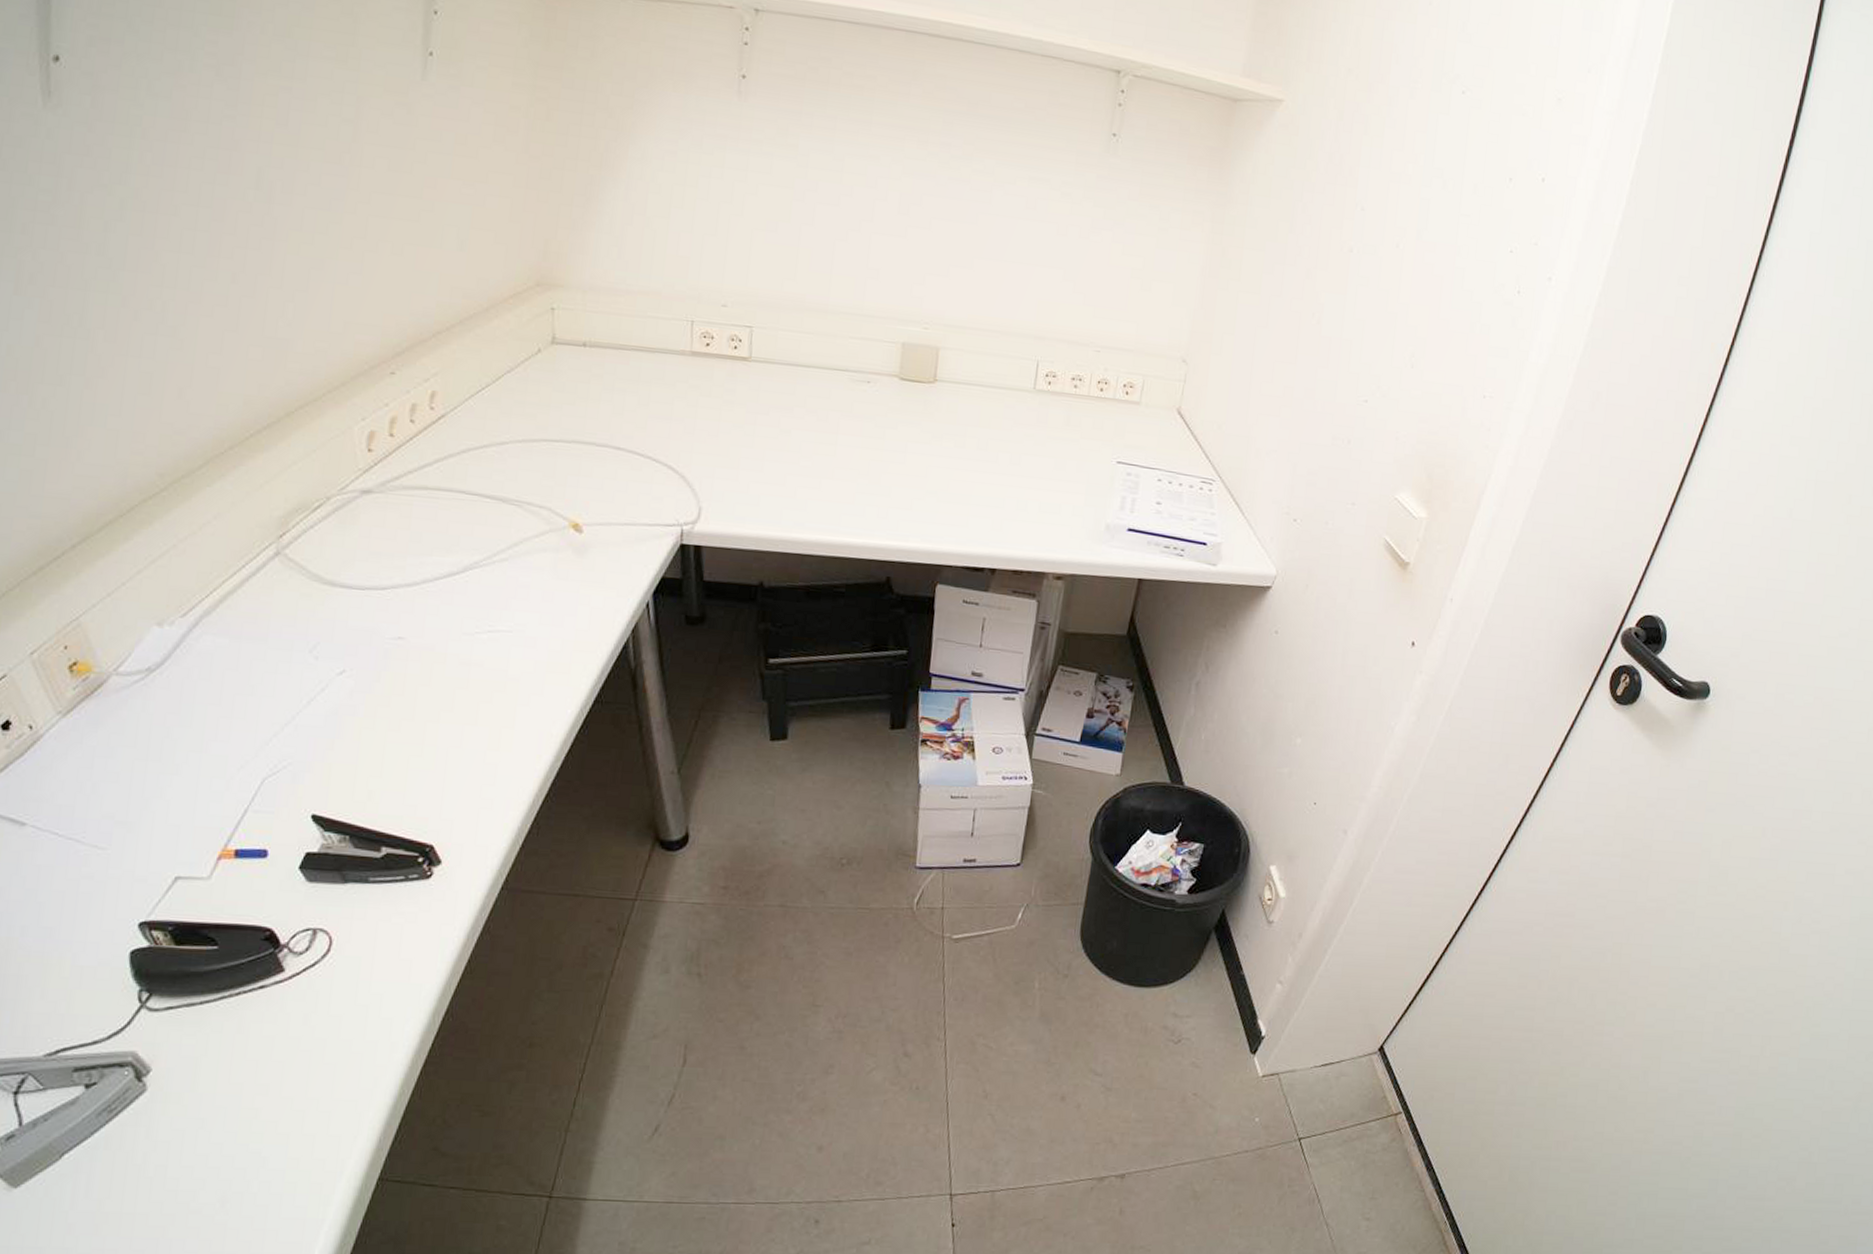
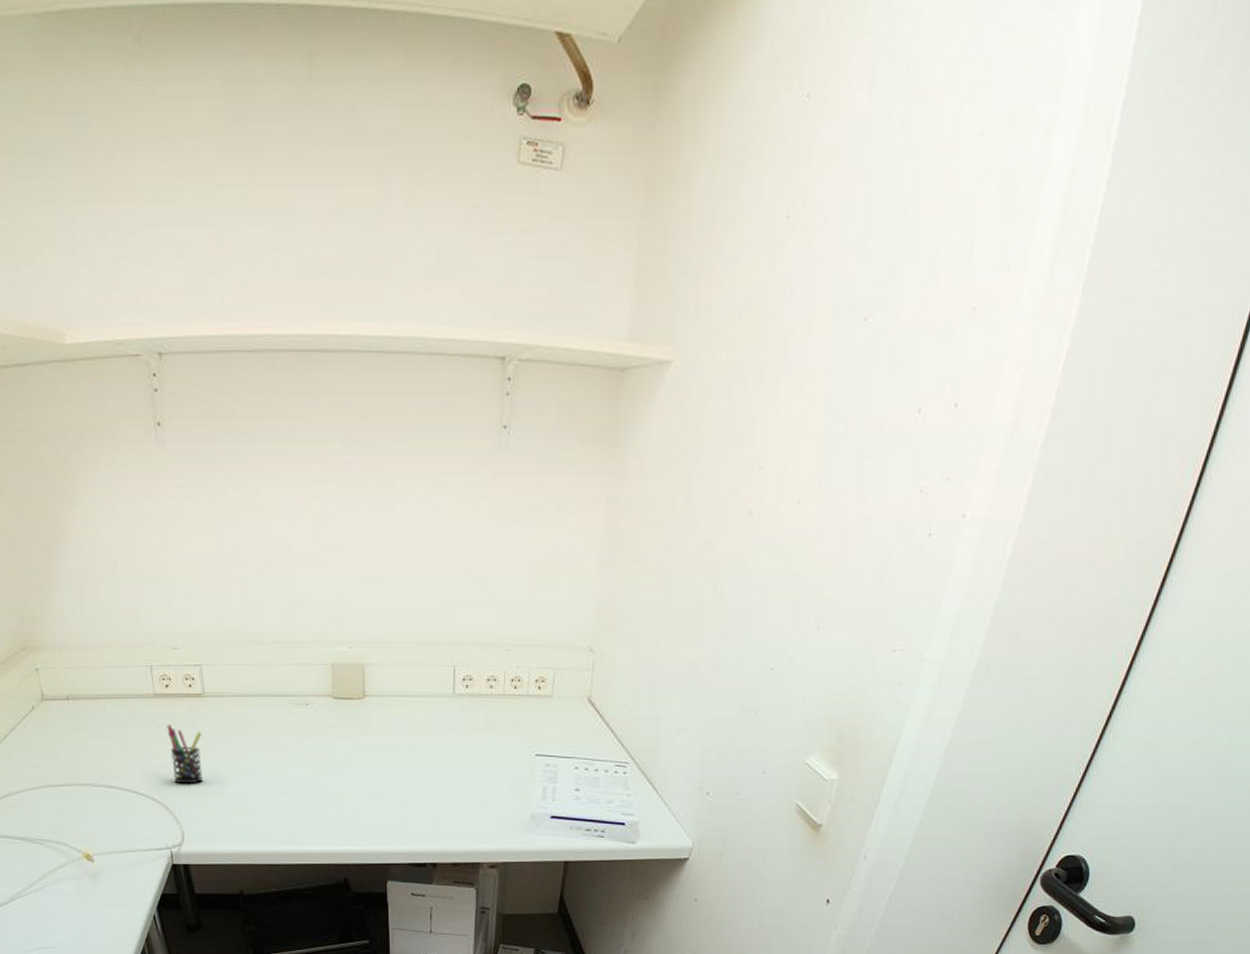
pen holder: none [699,387,741,455] -> present [166,725,203,784]

